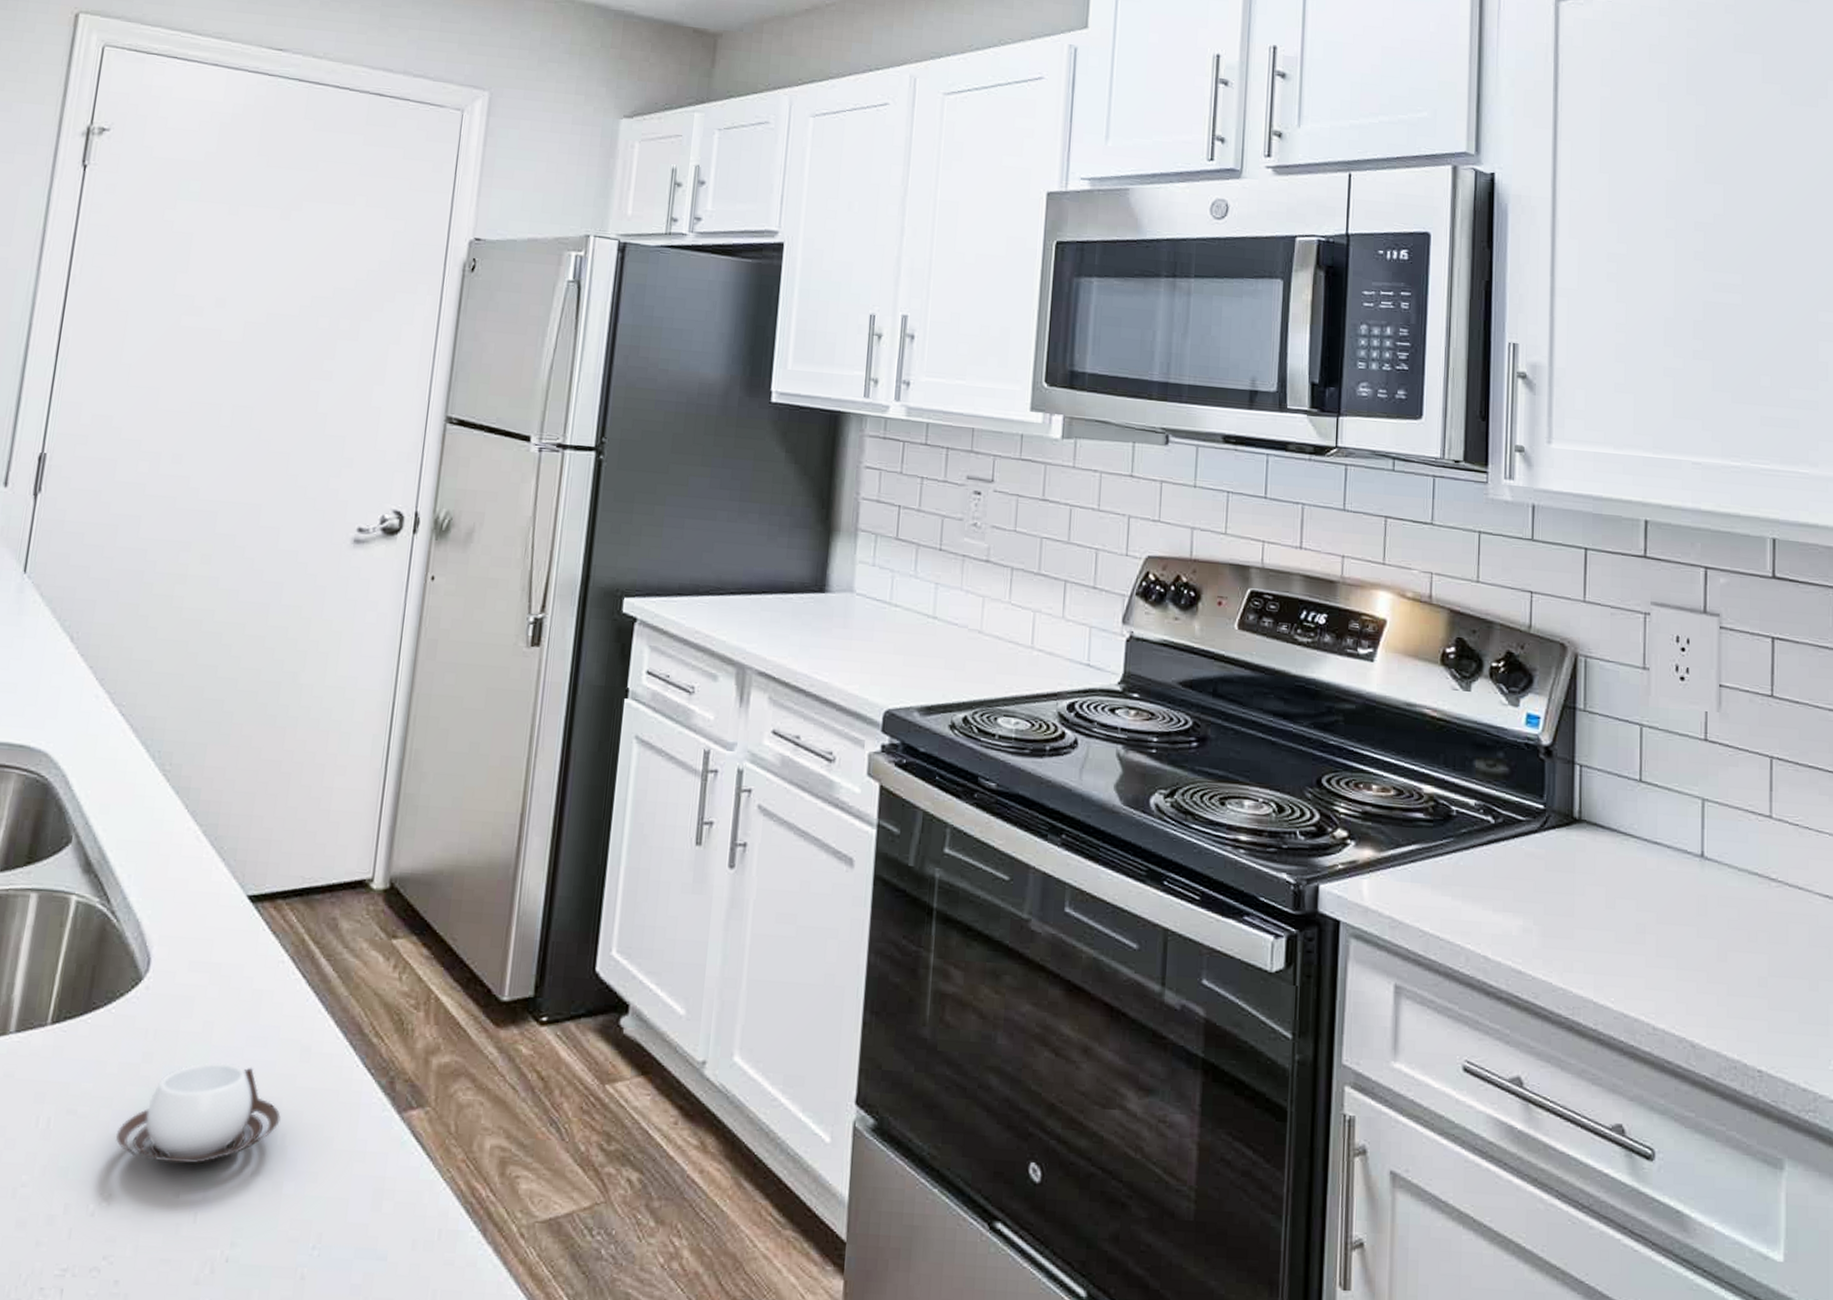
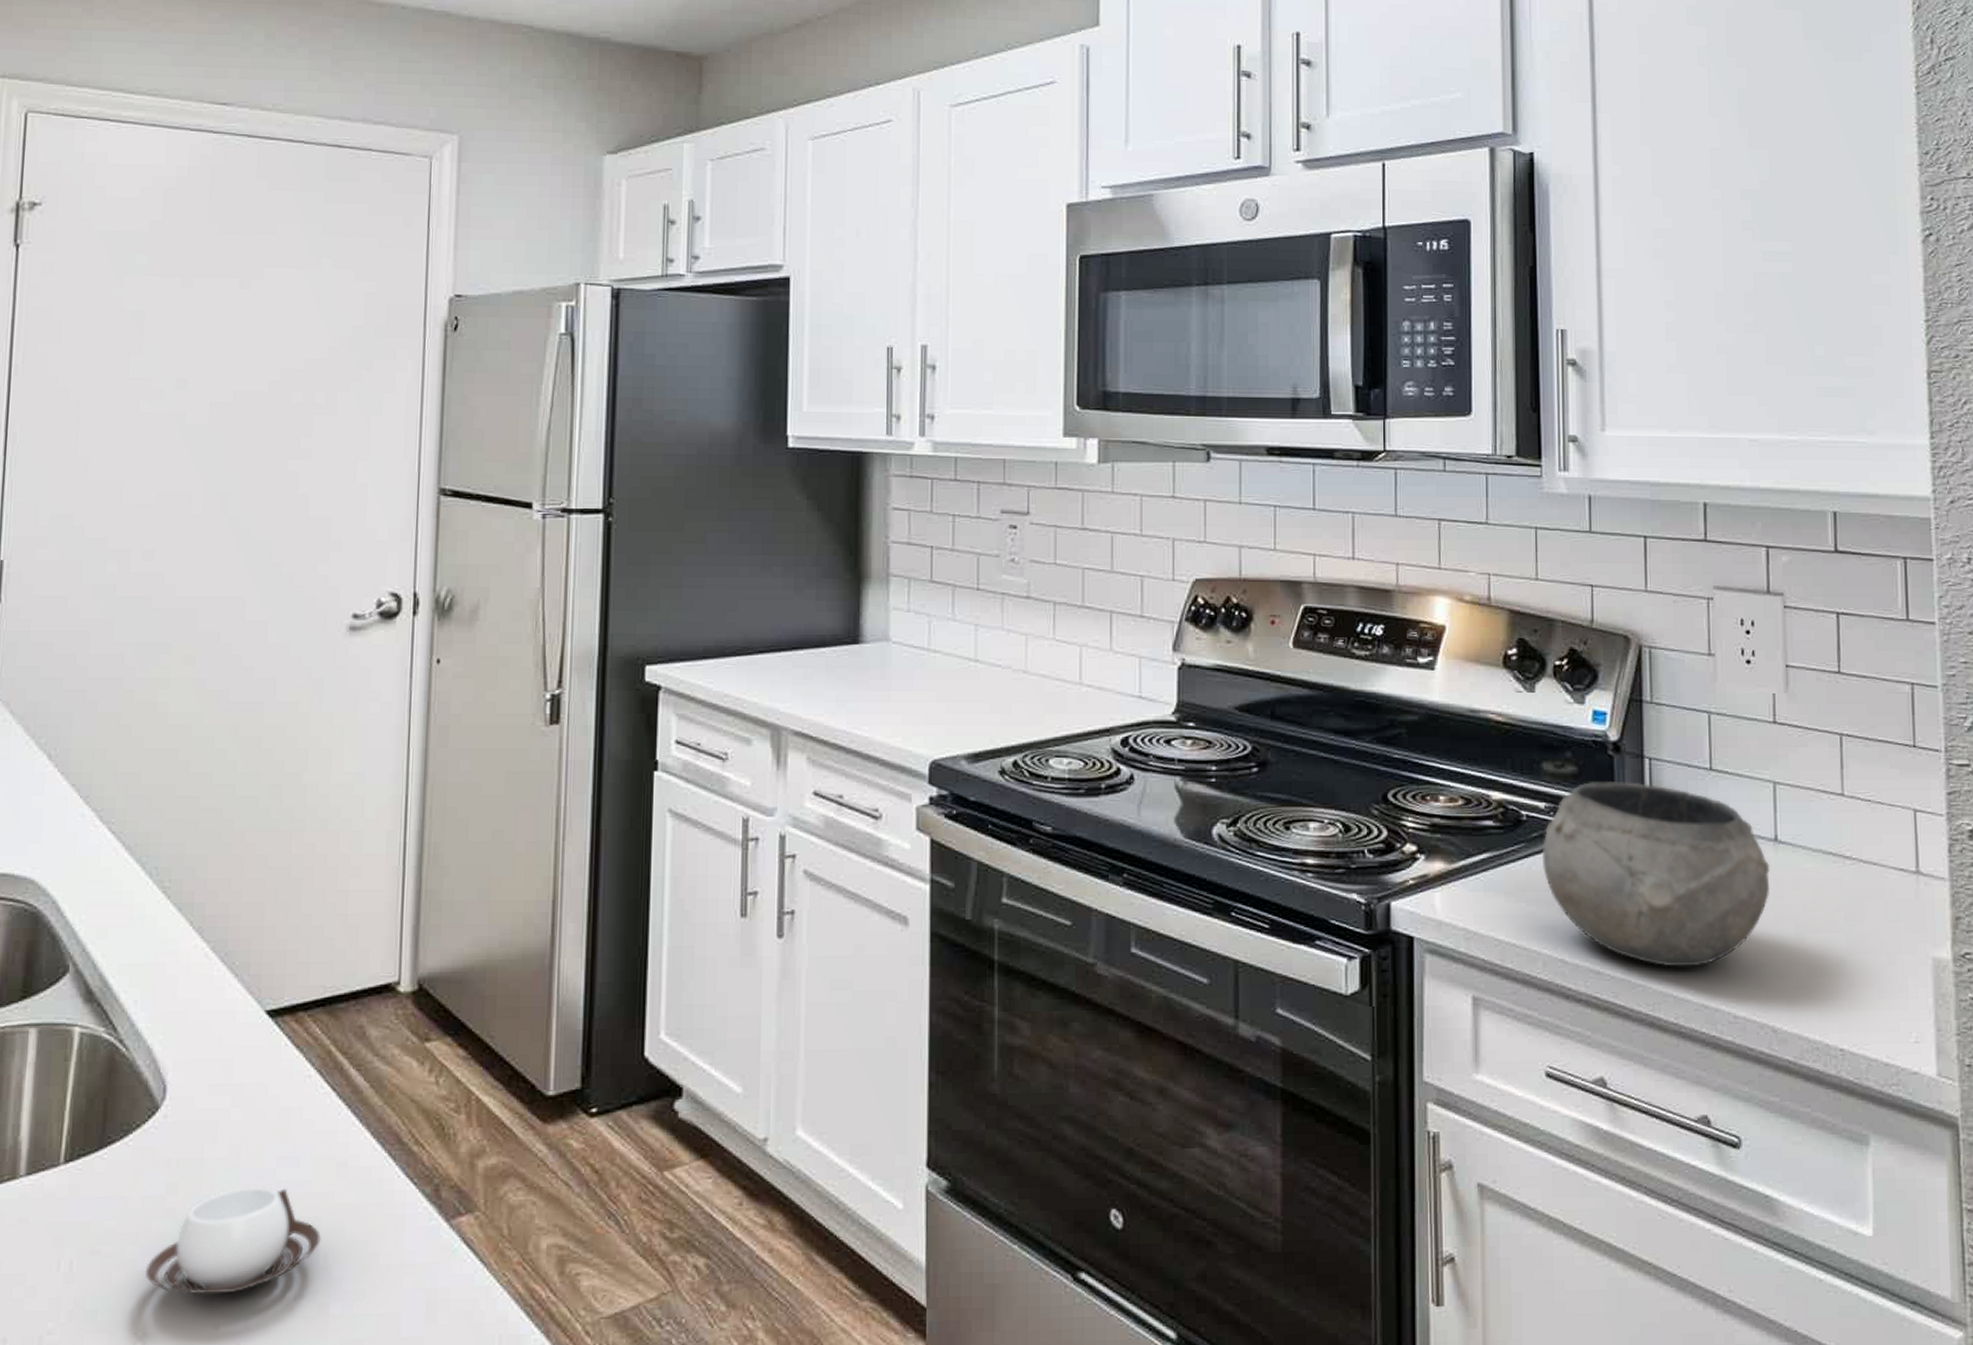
bowl: none [1470,783,1695,975] -> present [1543,782,1770,967]

